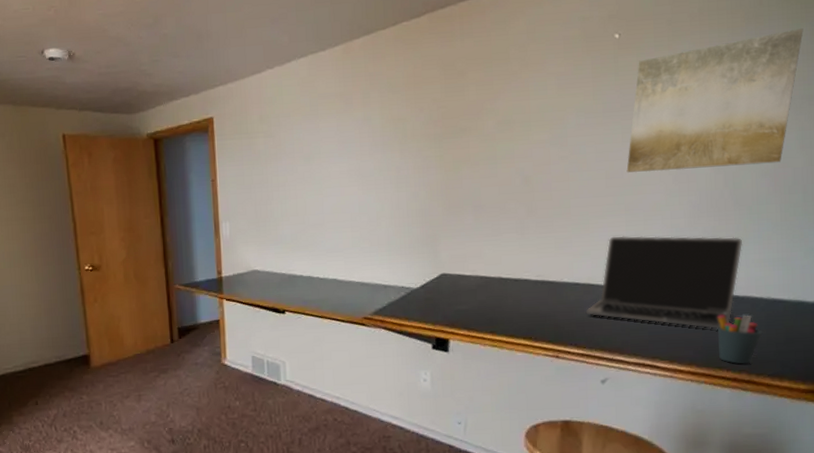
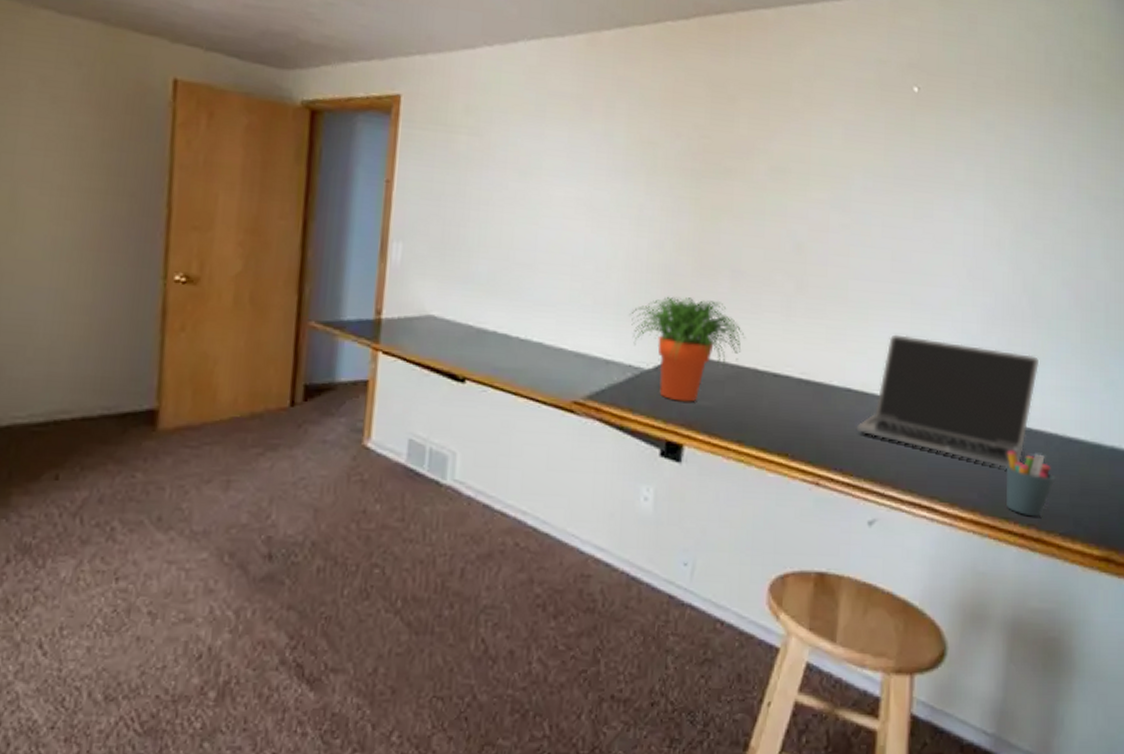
potted plant: none [398,231,489,308] -> present [629,296,745,402]
wall art: present [626,28,804,173] -> none [916,120,1113,272]

